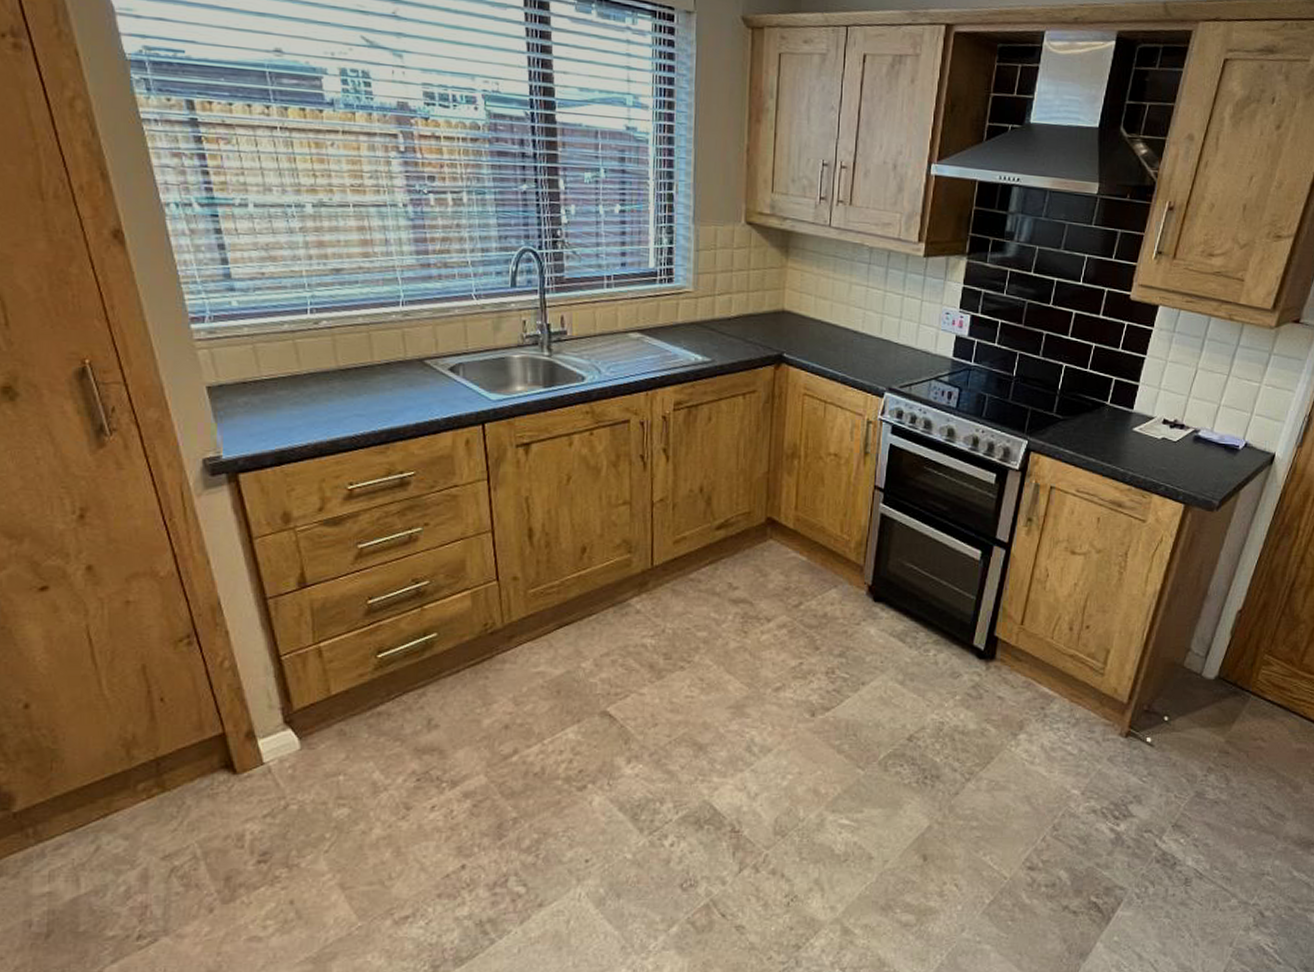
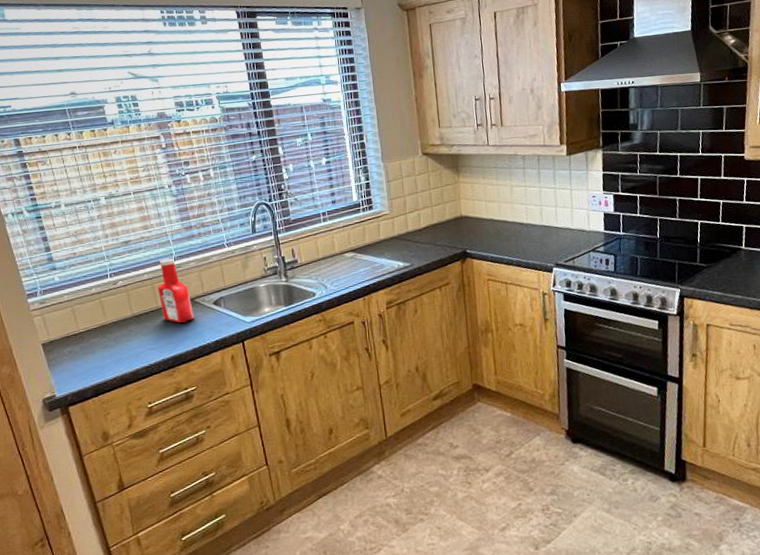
ketchup bottle: none [375,300,422,388] -> present [157,258,195,323]

